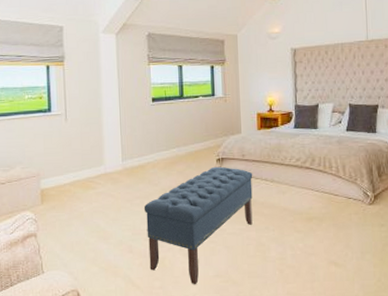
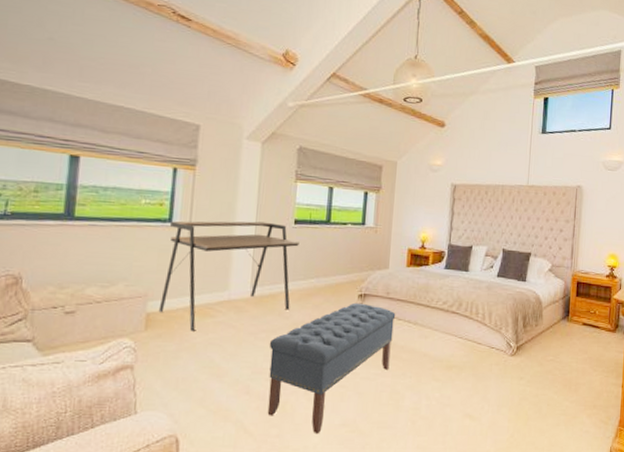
desk: none [49,103,159,203] -> present [158,221,300,332]

